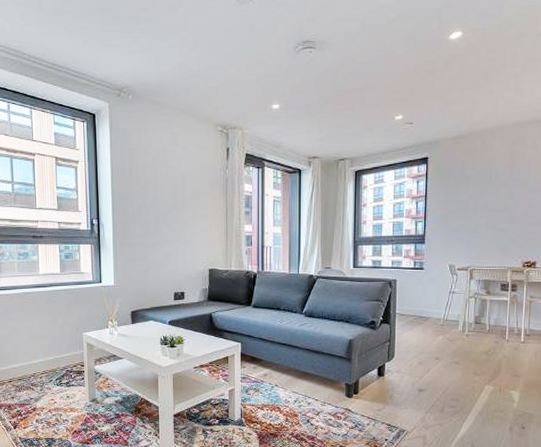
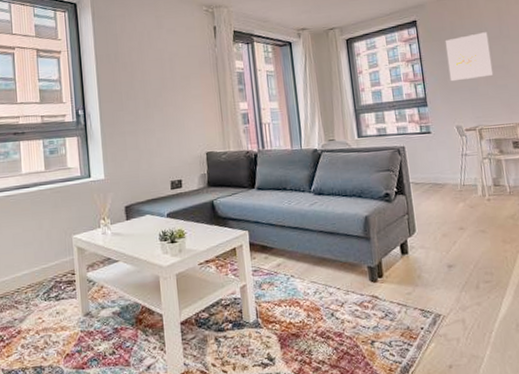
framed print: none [451,175,497,222] -> present [445,32,493,82]

